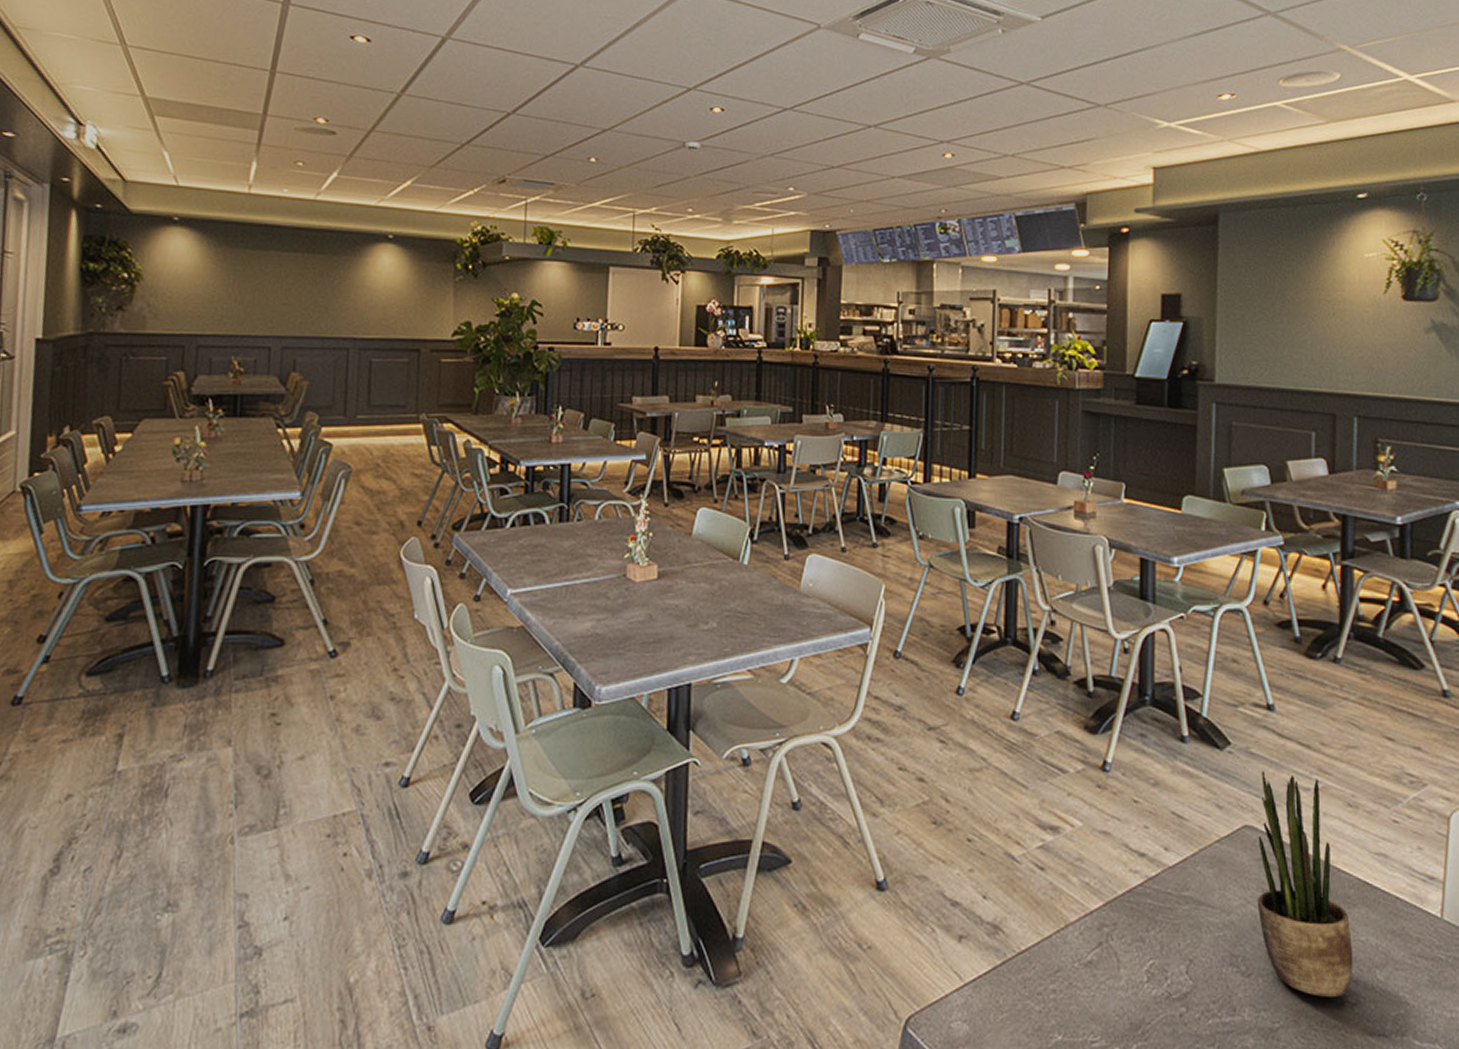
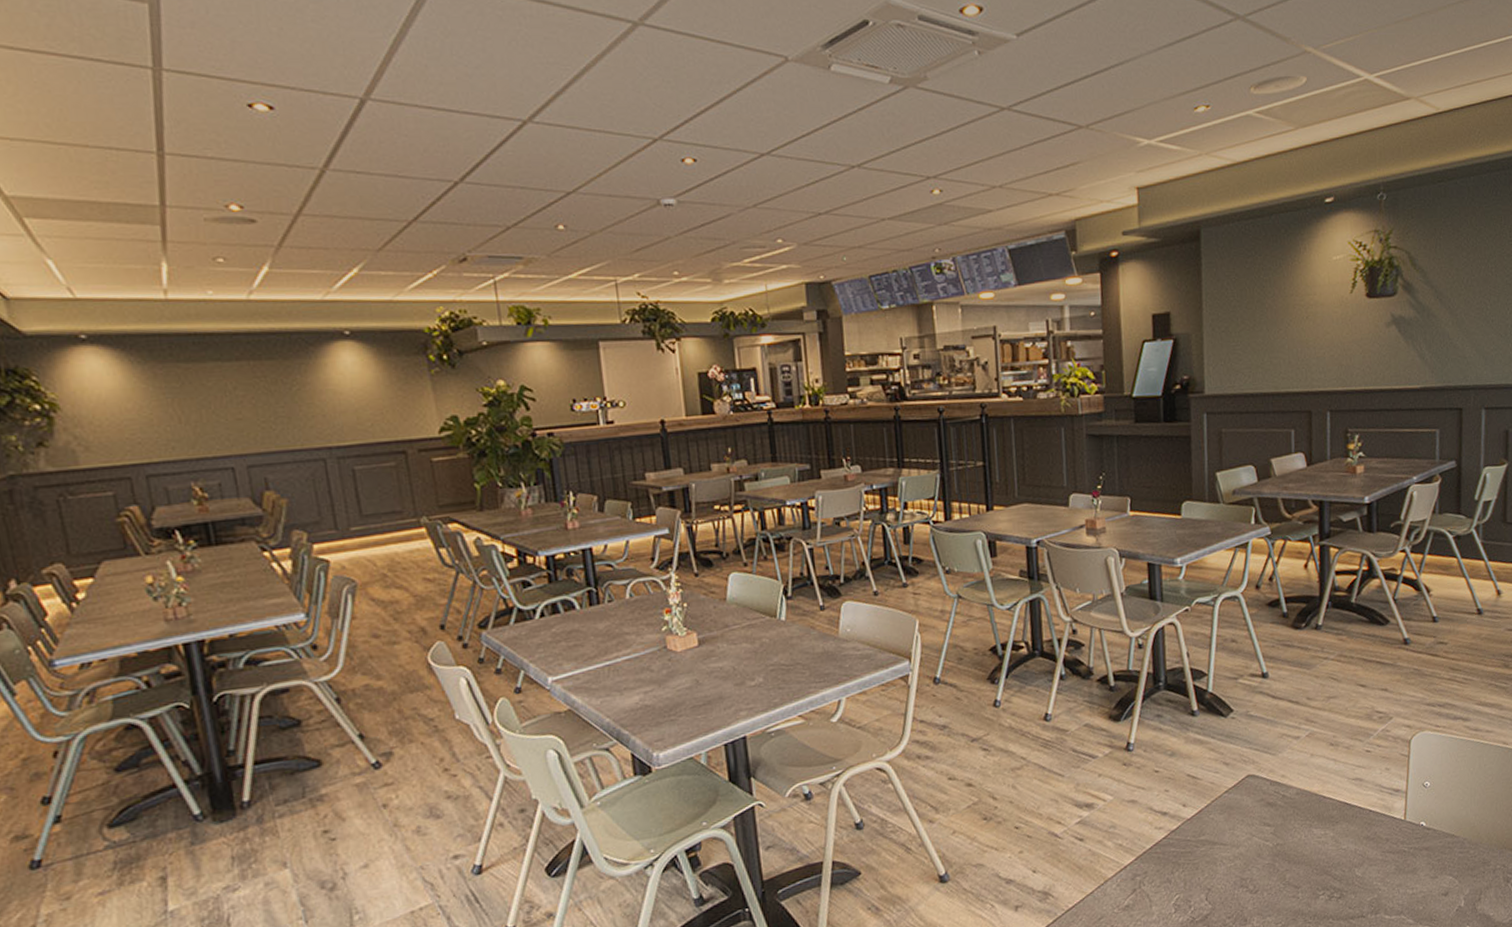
potted plant: present [1257,771,1353,997] -> none [1259,727,1338,898]

